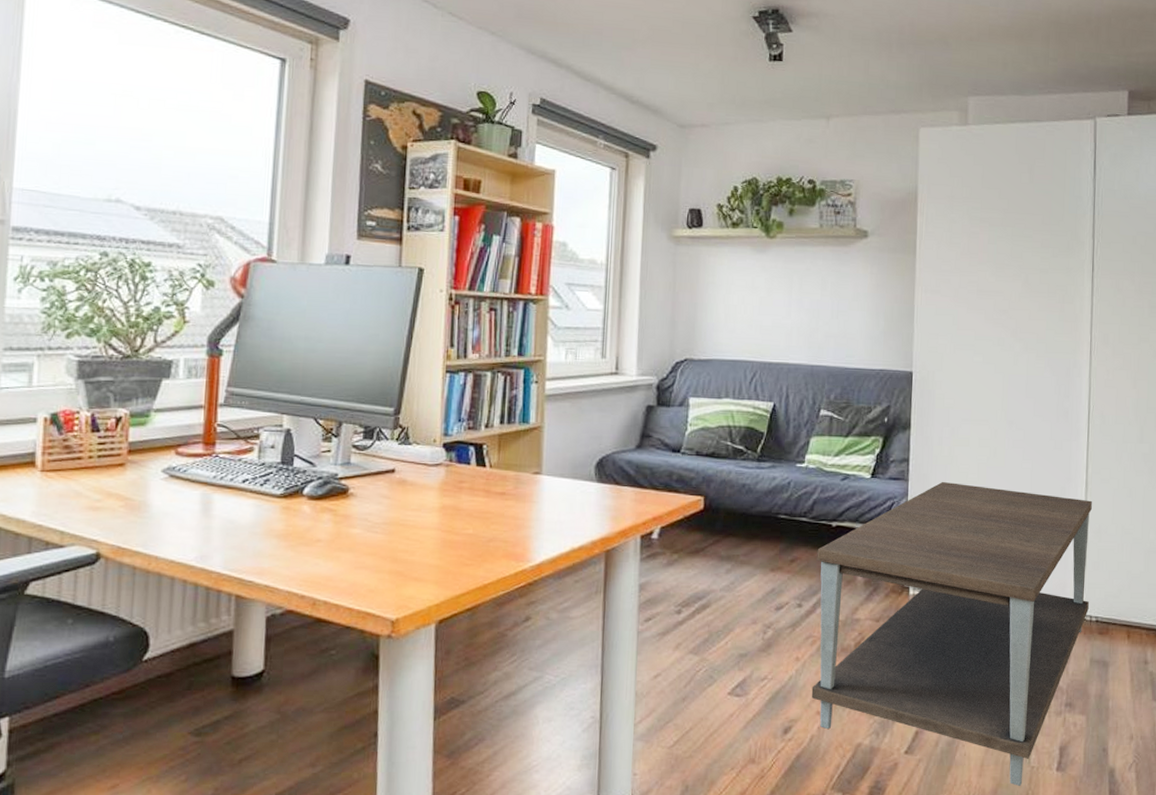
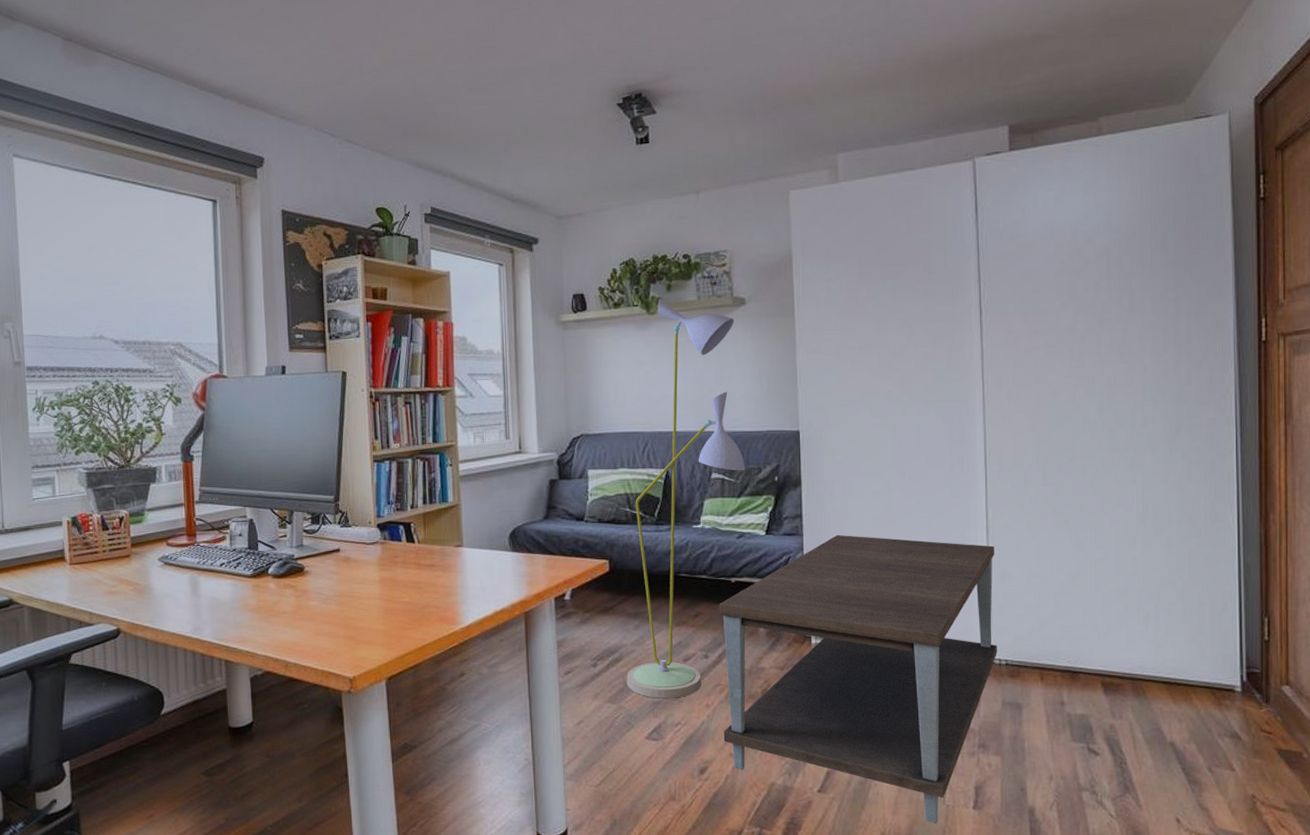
floor lamp: none [712,223,856,650] -> present [627,299,746,698]

